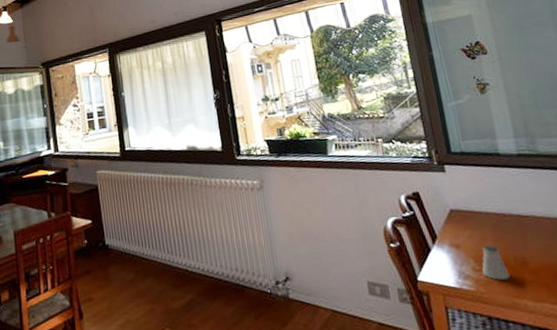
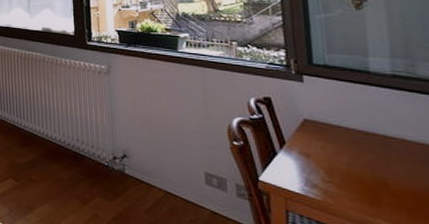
saltshaker: present [481,244,511,280] -> none [332,158,365,196]

